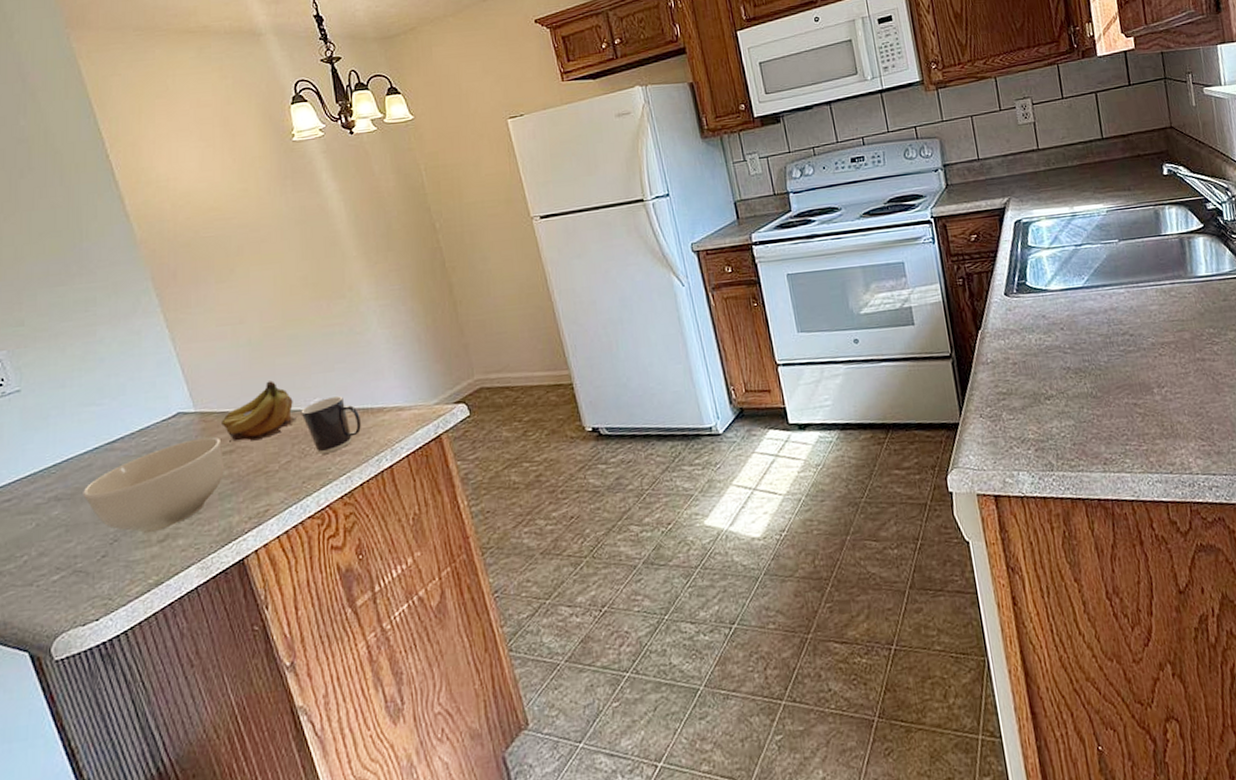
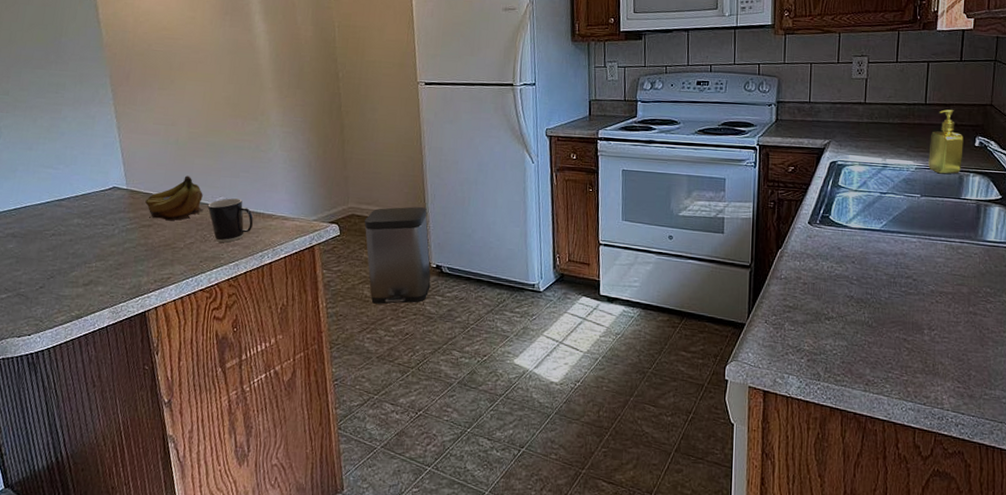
bowl: present [83,436,224,533] -> none [33,210,143,276]
pedal bin: none [497,363,590,490] -> present [364,207,431,304]
soap dispenser: none [1114,139,1155,213] -> present [928,109,963,174]

